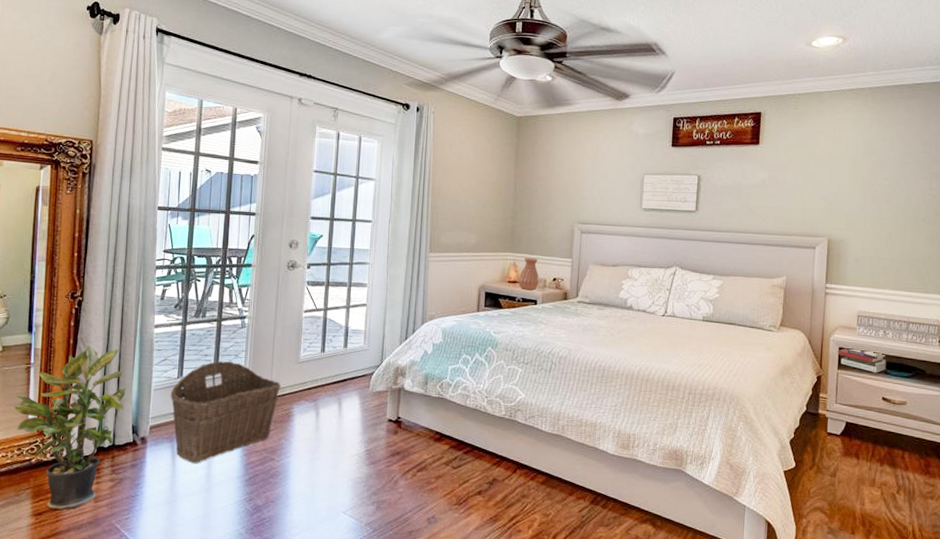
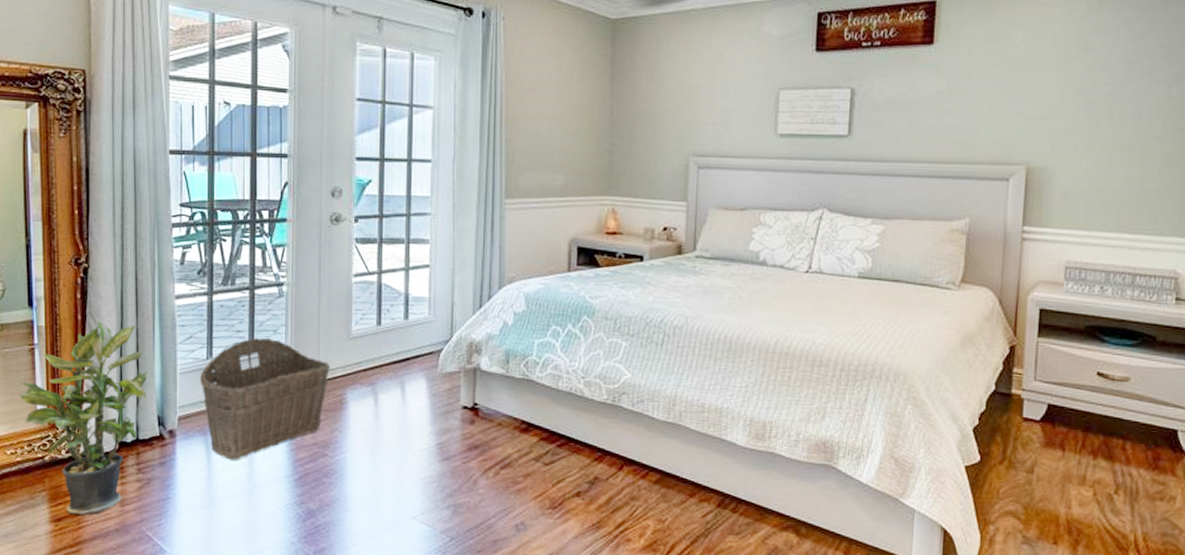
vase: present [518,257,539,291] -> none [618,201,645,244]
books: present [836,347,887,374] -> none [1036,308,1104,343]

